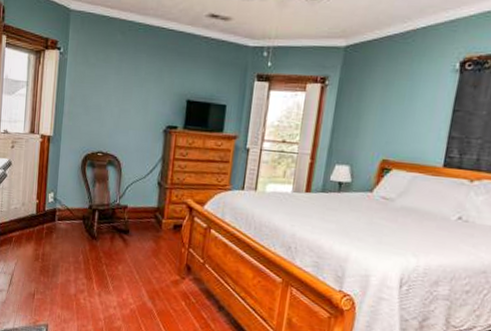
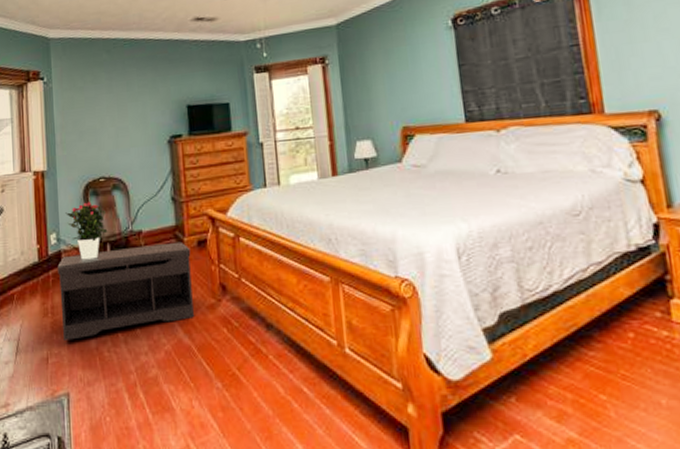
bench: none [49,214,167,288] -> present [57,241,194,340]
potted flower: none [64,171,99,222] -> present [65,202,108,260]

